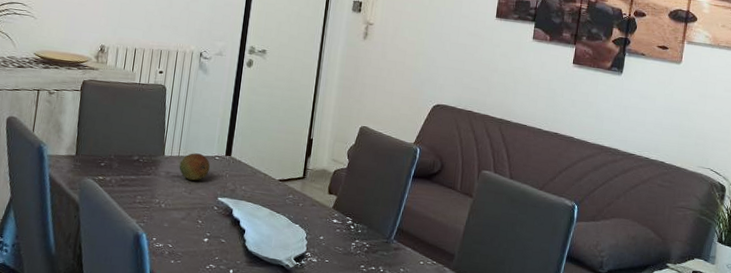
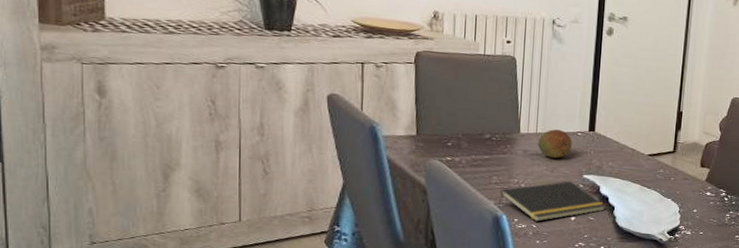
notepad: none [140,203,237,242] -> present [498,181,606,222]

